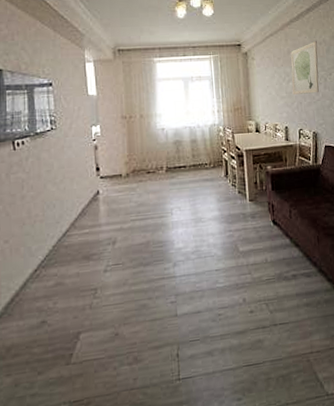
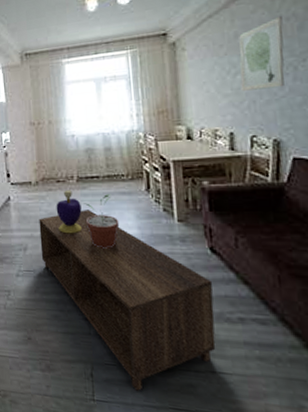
coffee table: none [129,197,277,359] -> present [39,210,216,391]
decorative container: none [146,180,170,223] -> present [56,190,82,234]
potted plant: none [172,182,203,233] -> present [84,194,120,249]

